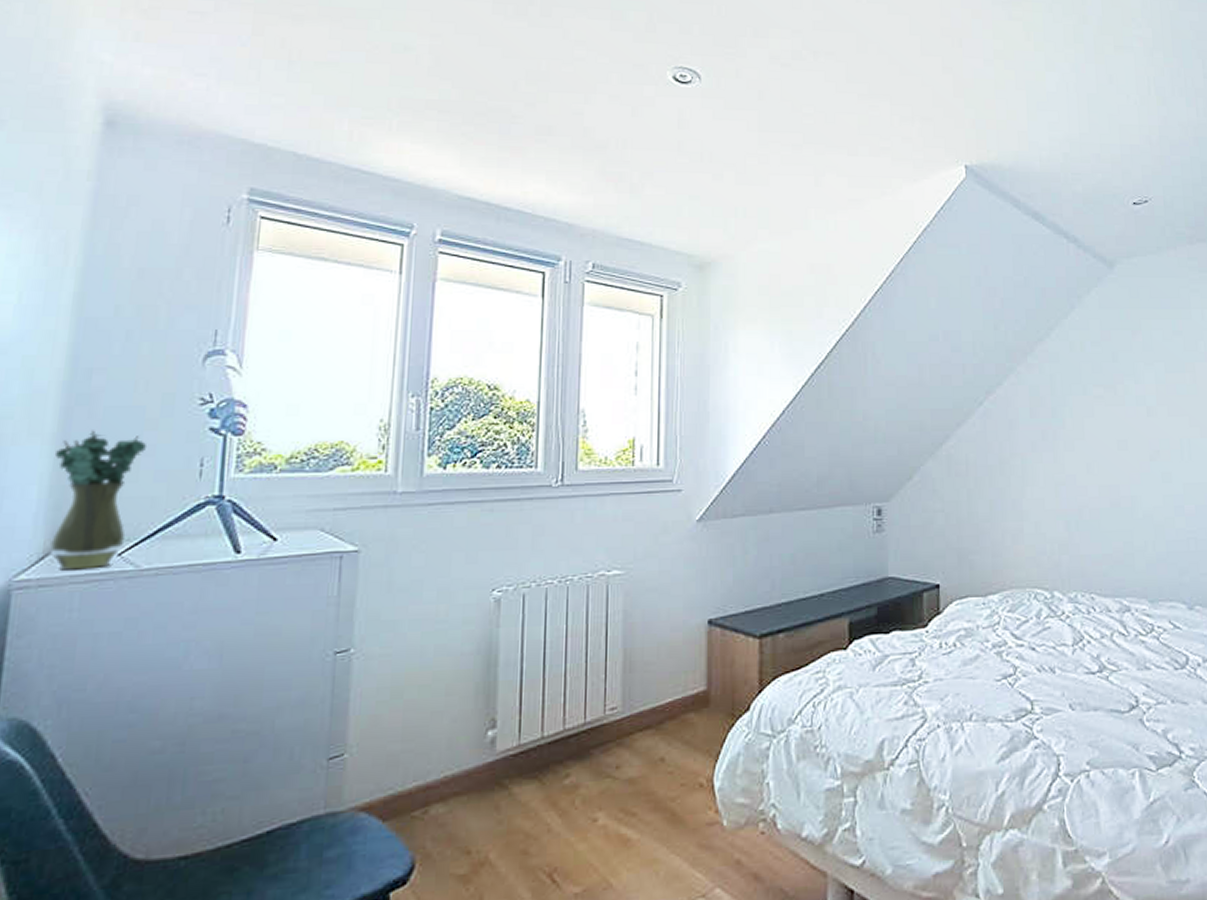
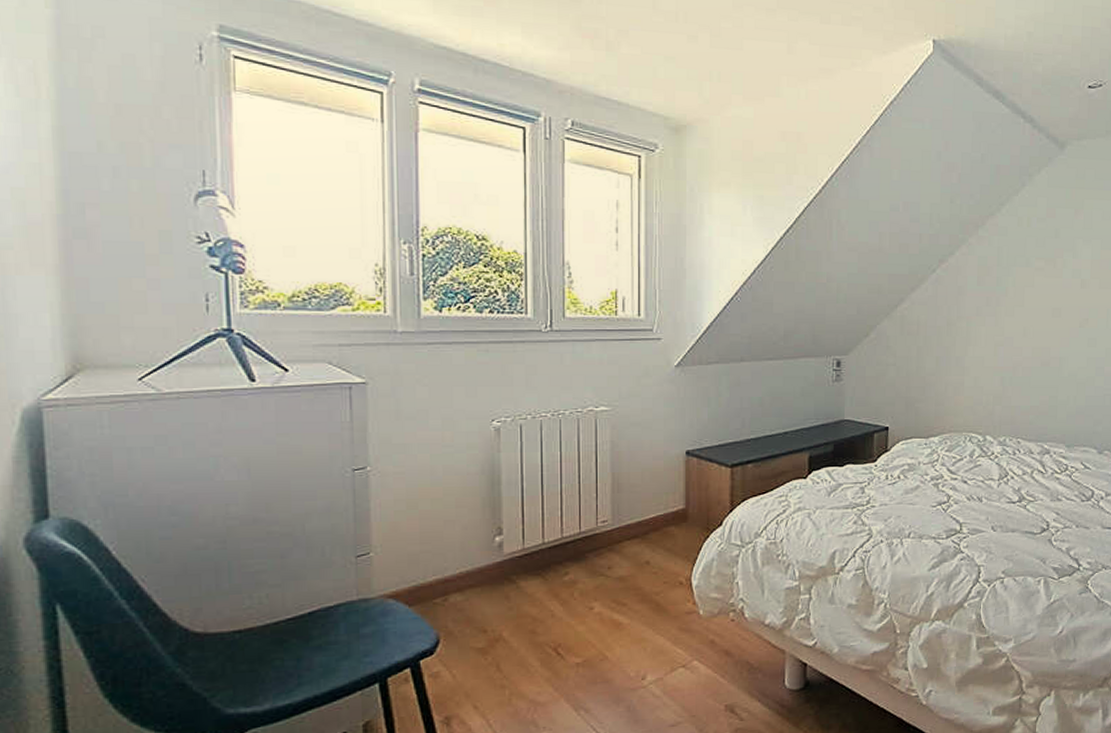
vase: present [49,430,148,570] -> none [62,263,152,392]

